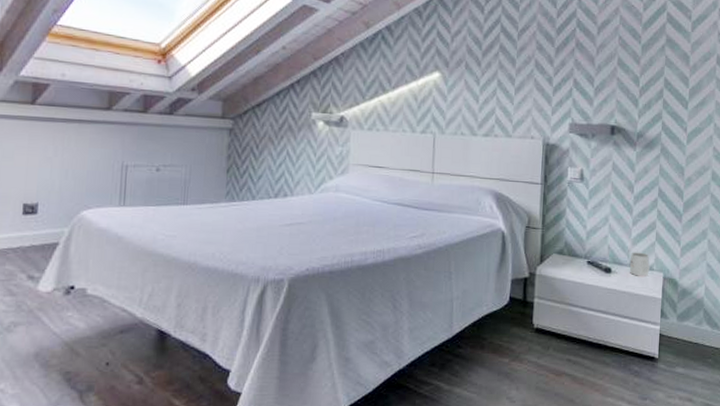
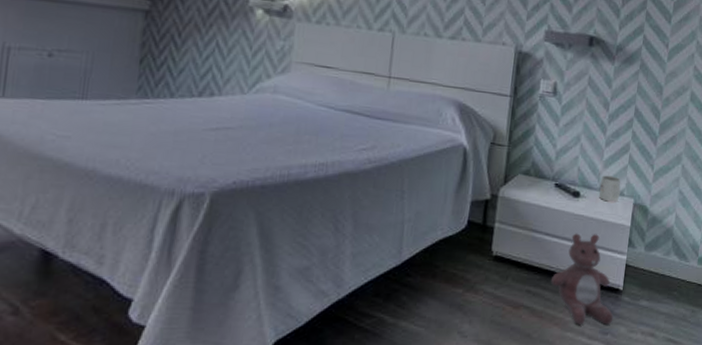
stuffed animal: none [589,306,651,391] -> present [550,233,614,325]

